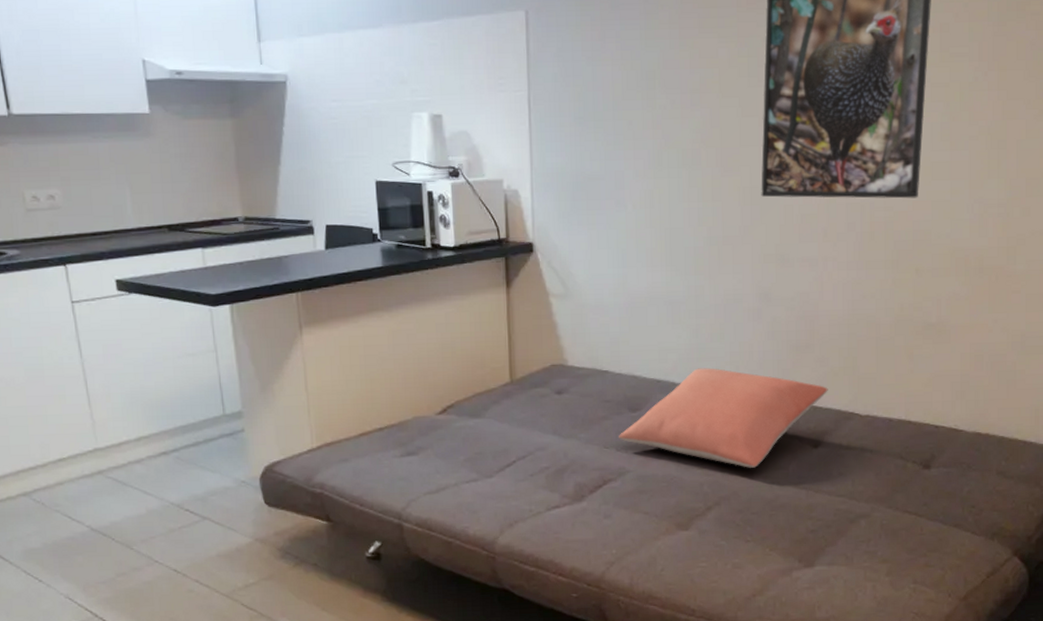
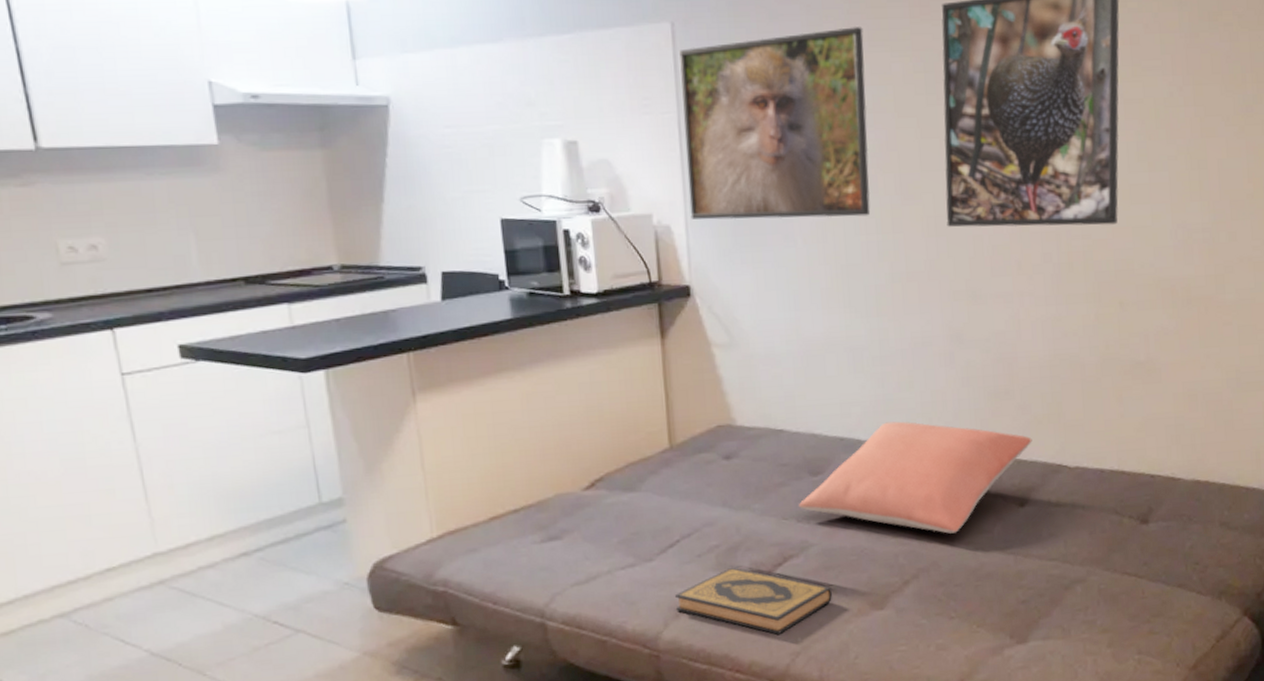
hardback book: none [510,486,644,546] -> present [675,567,832,634]
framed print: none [532,15,695,187] -> present [679,27,871,220]

